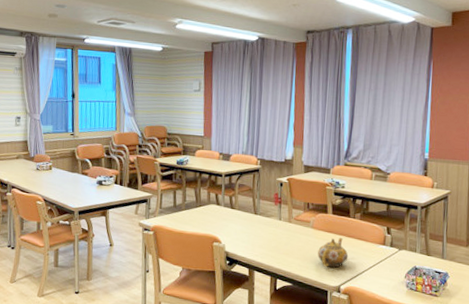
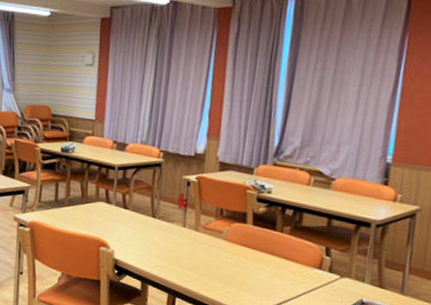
teapot: present [318,238,349,268] -> none [230,254,271,291]

